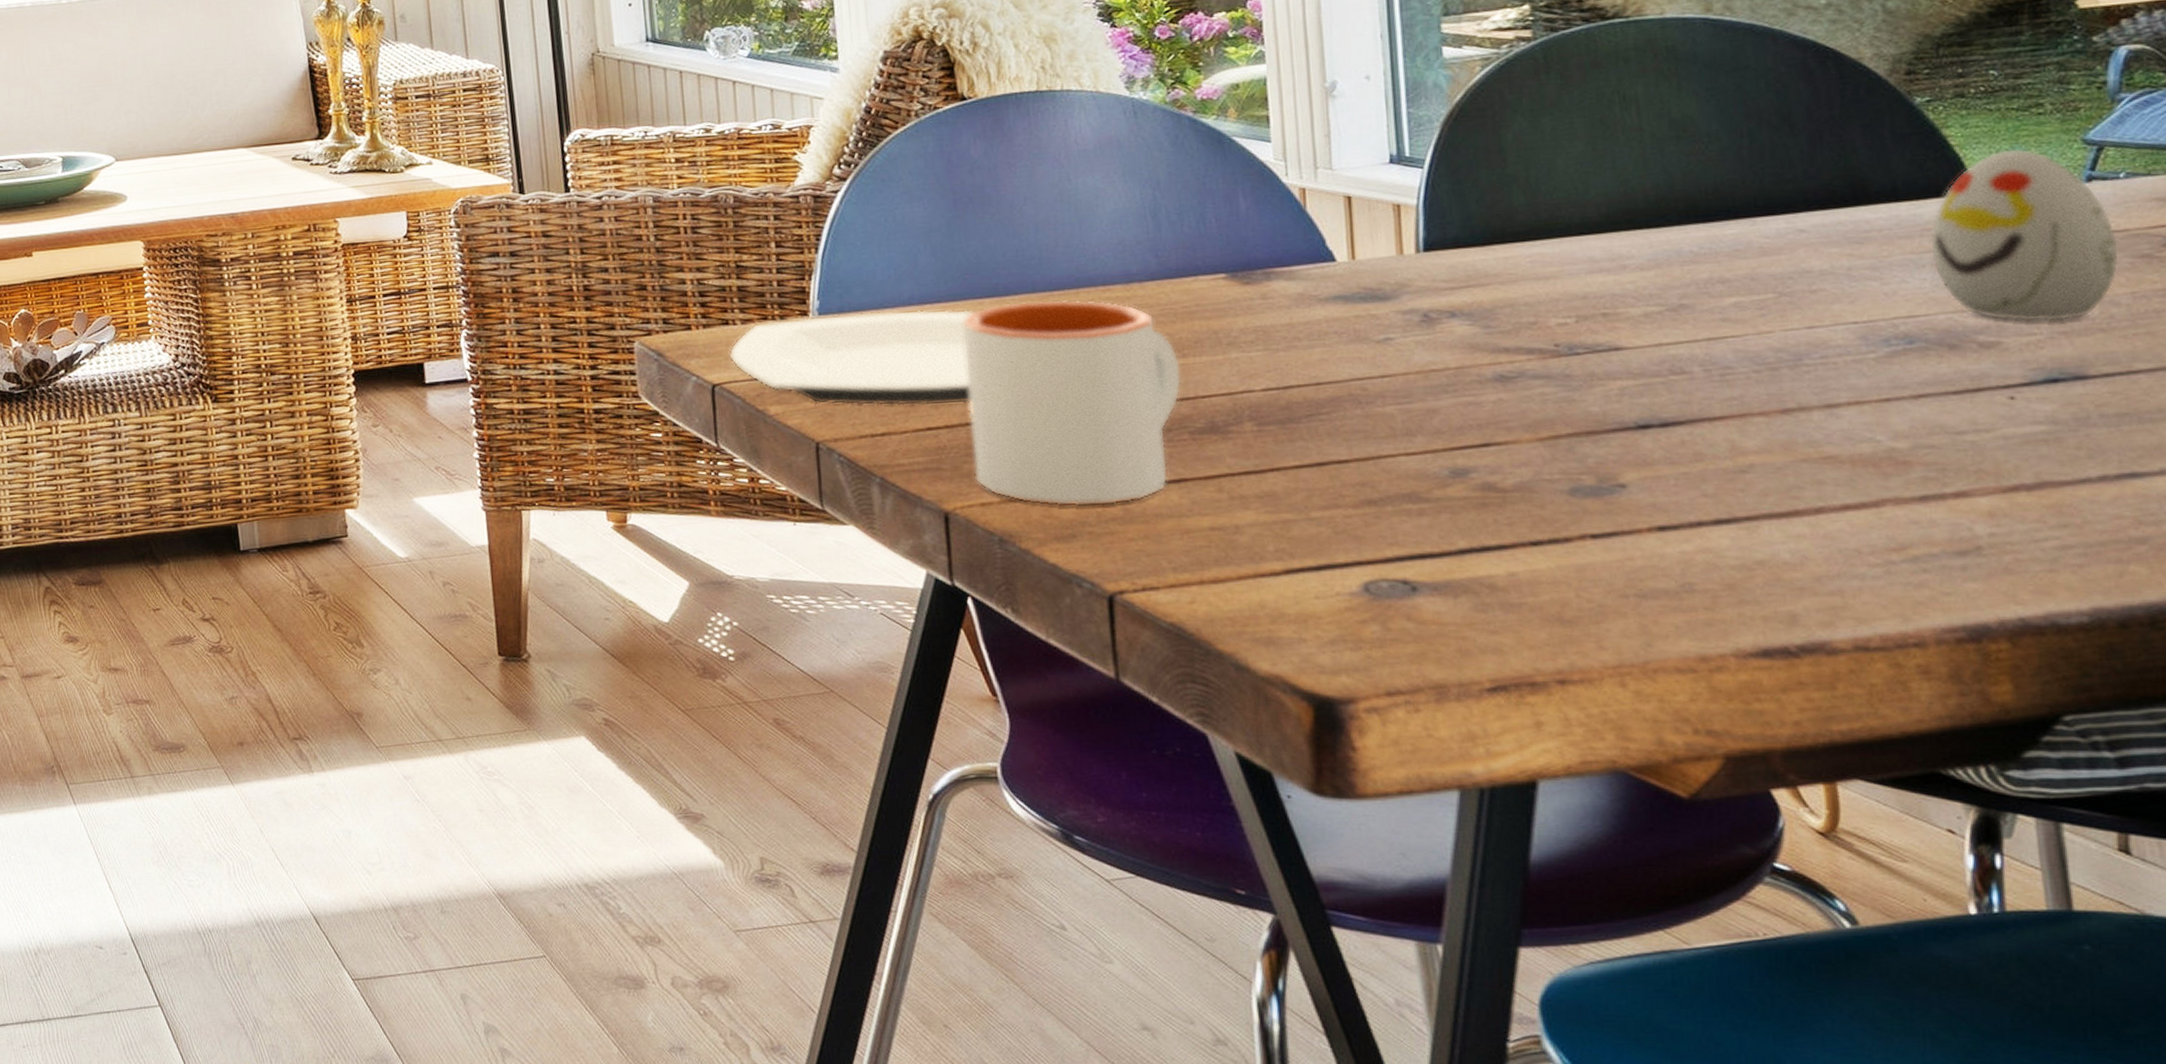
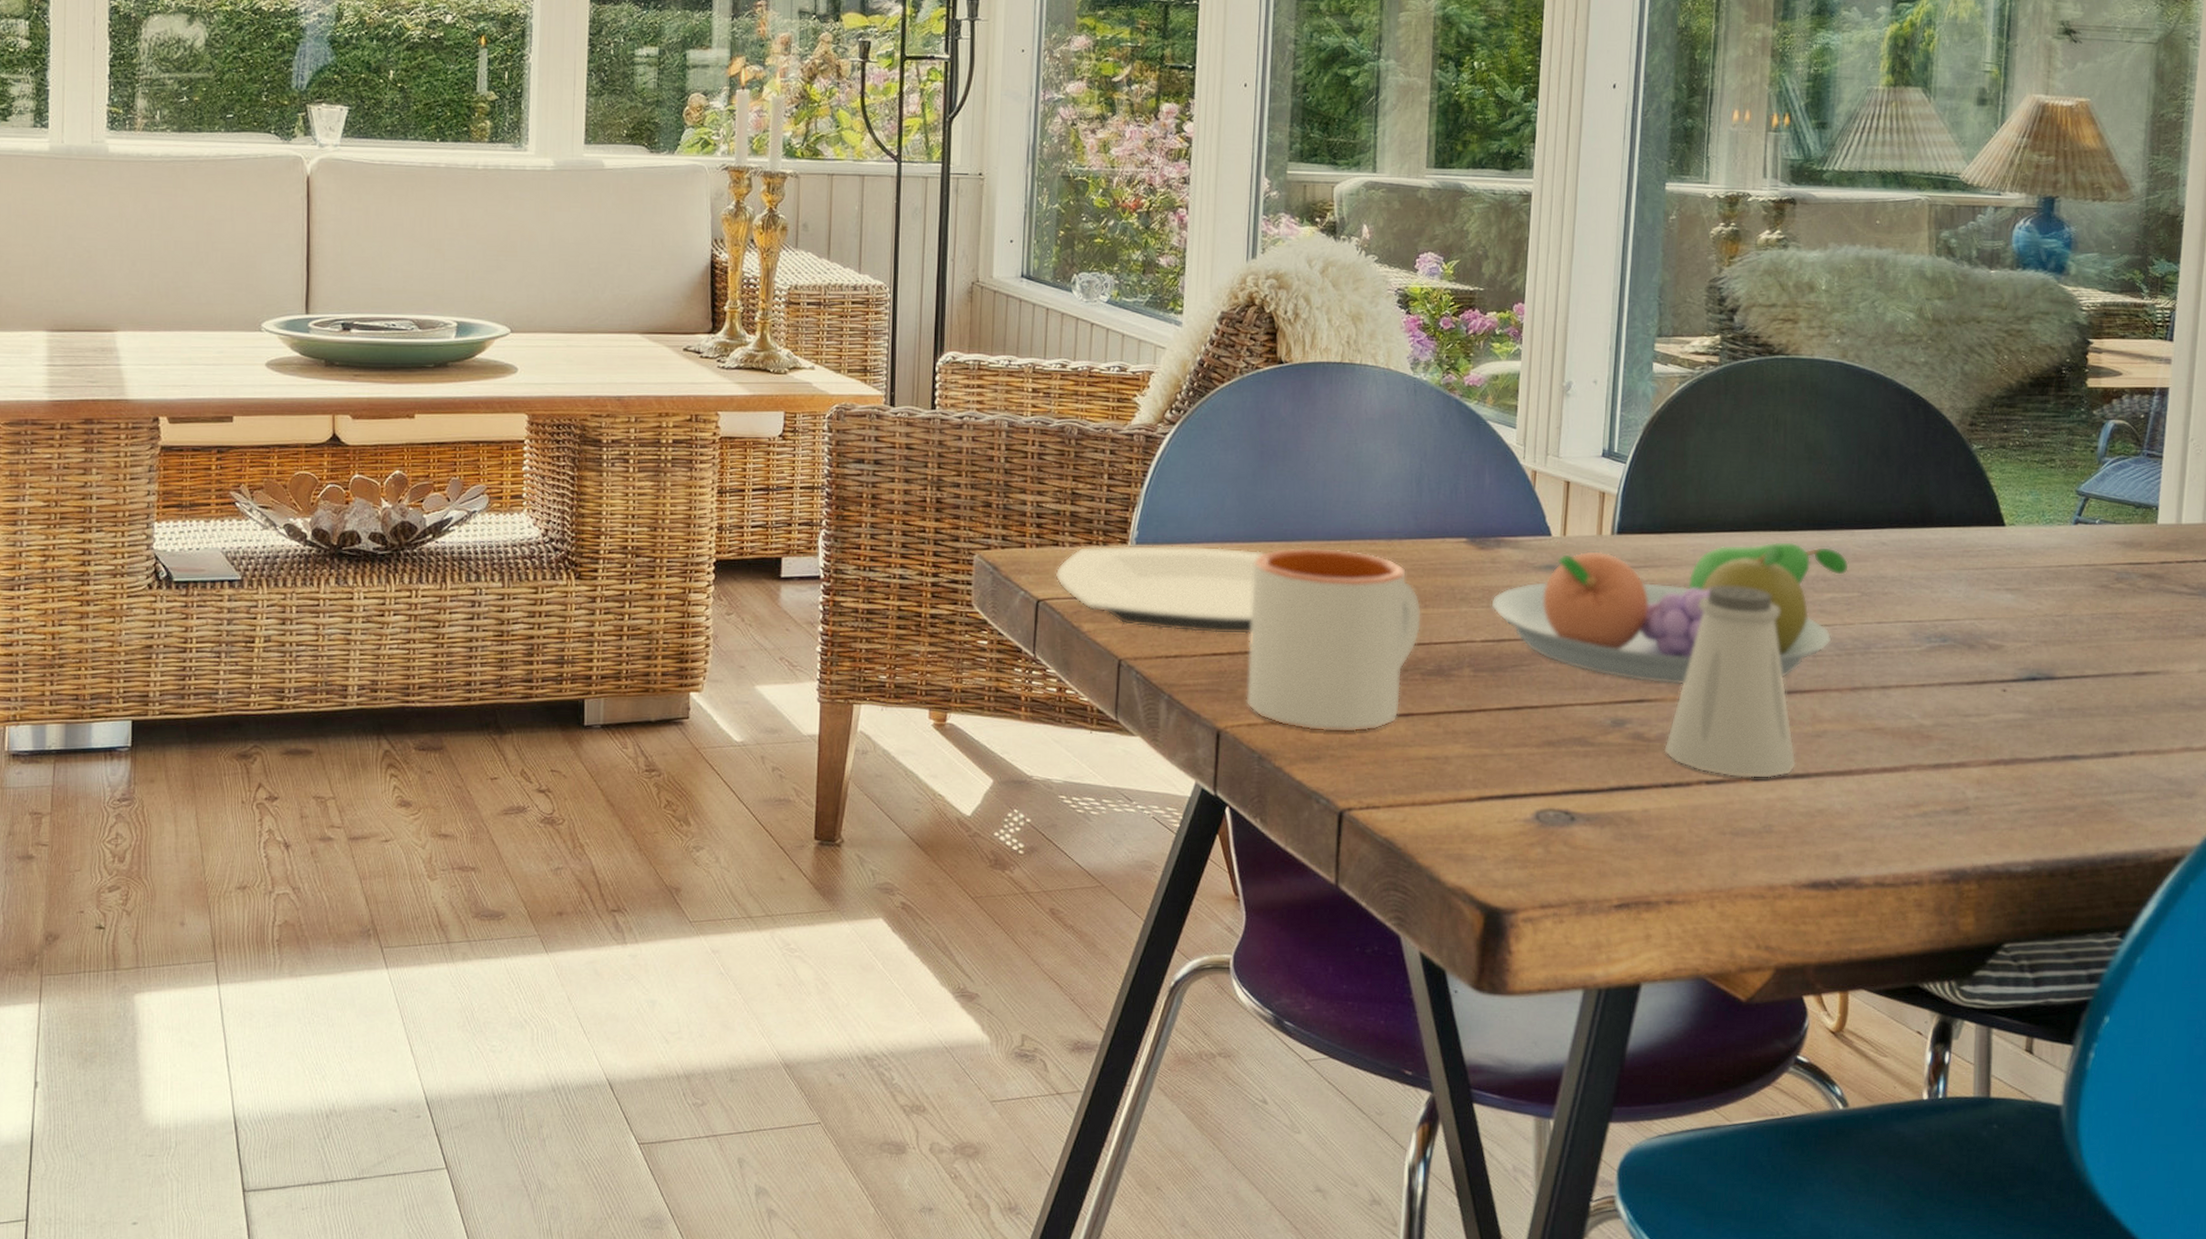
fruit bowl: none [1268,239,1755,423] -> present [1491,541,1849,685]
saltshaker: none [1526,299,1717,529] -> present [1664,586,1797,778]
decorative egg: present [1930,147,2120,322] -> none [1966,492,2089,632]

